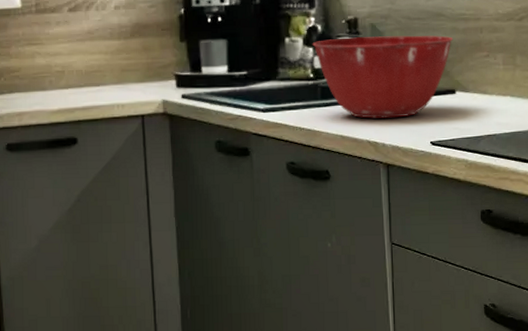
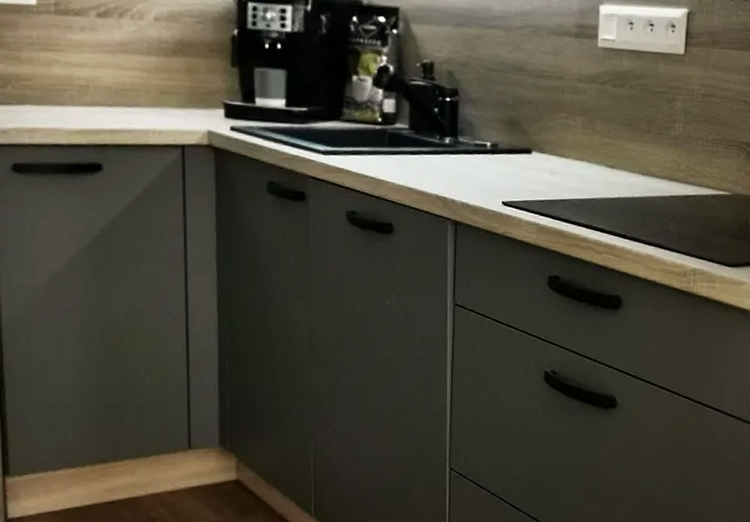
mixing bowl: present [312,35,453,119] -> none [382,82,534,174]

